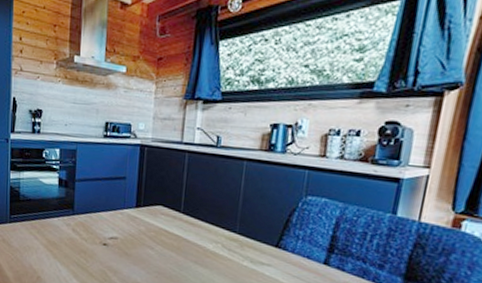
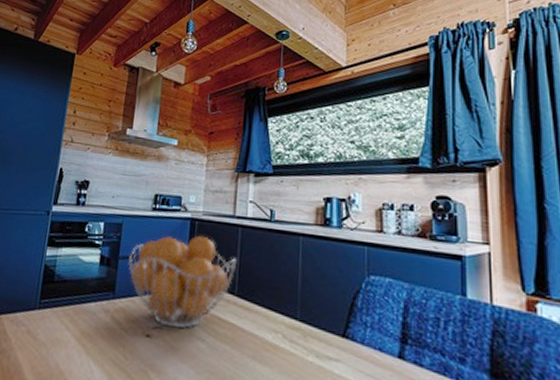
fruit basket: none [84,160,184,240] -> present [128,235,238,330]

